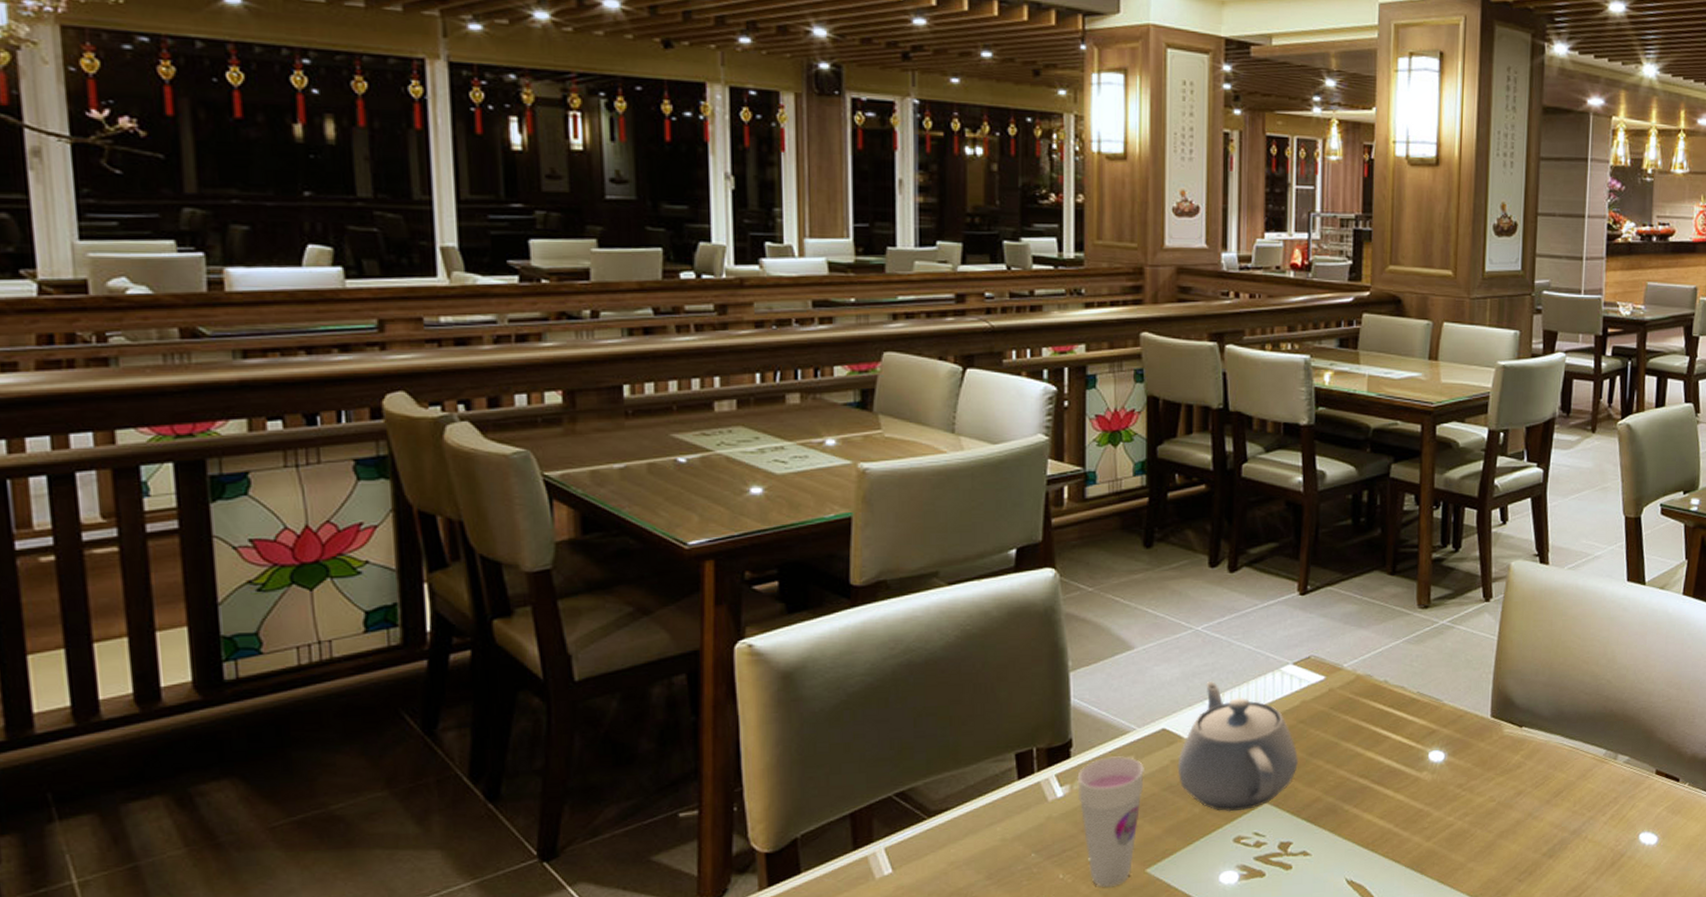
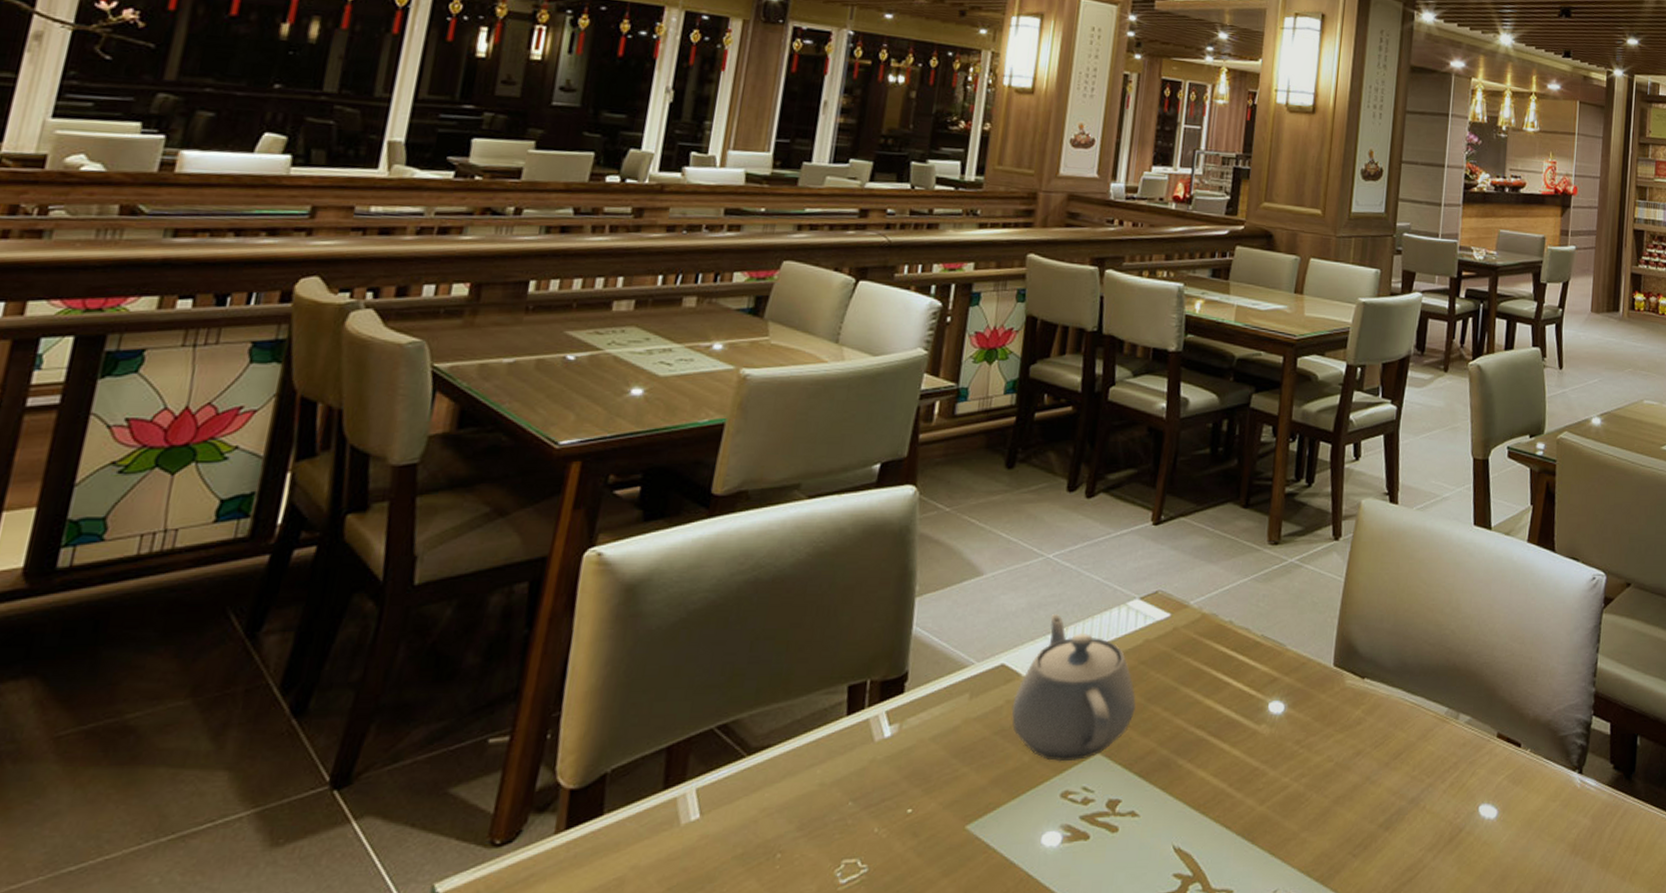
cup: present [1077,756,1146,887] -> none [906,693,979,845]

